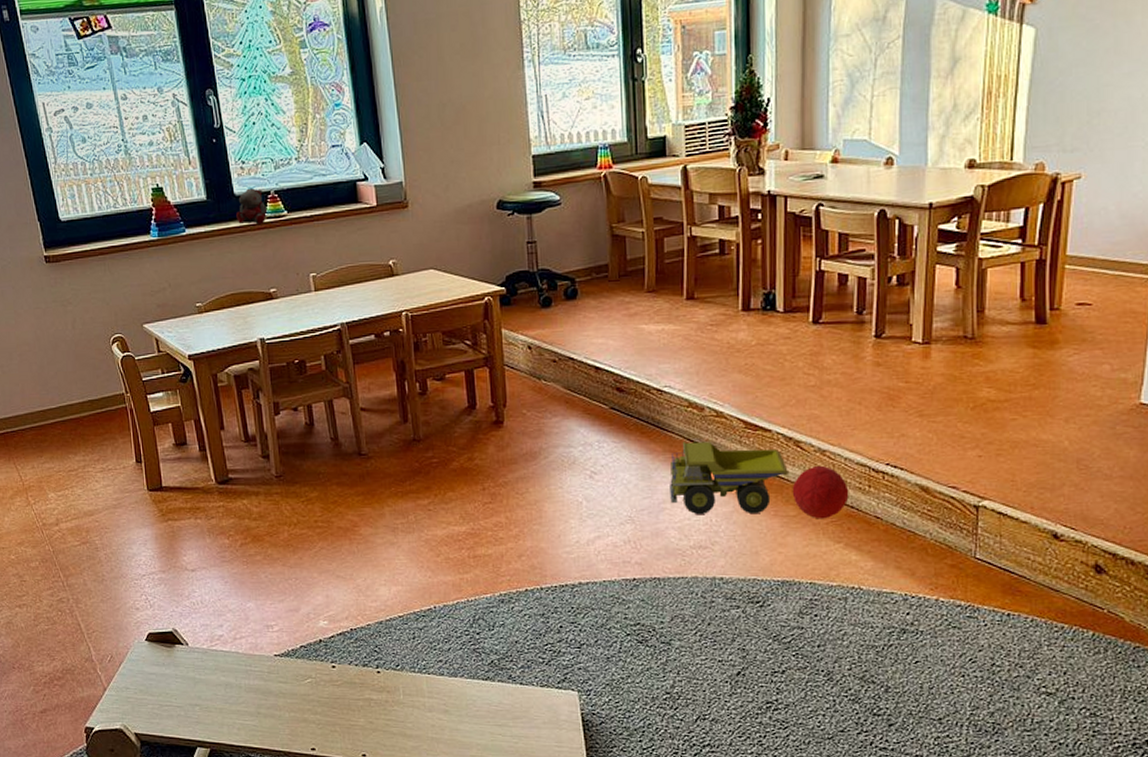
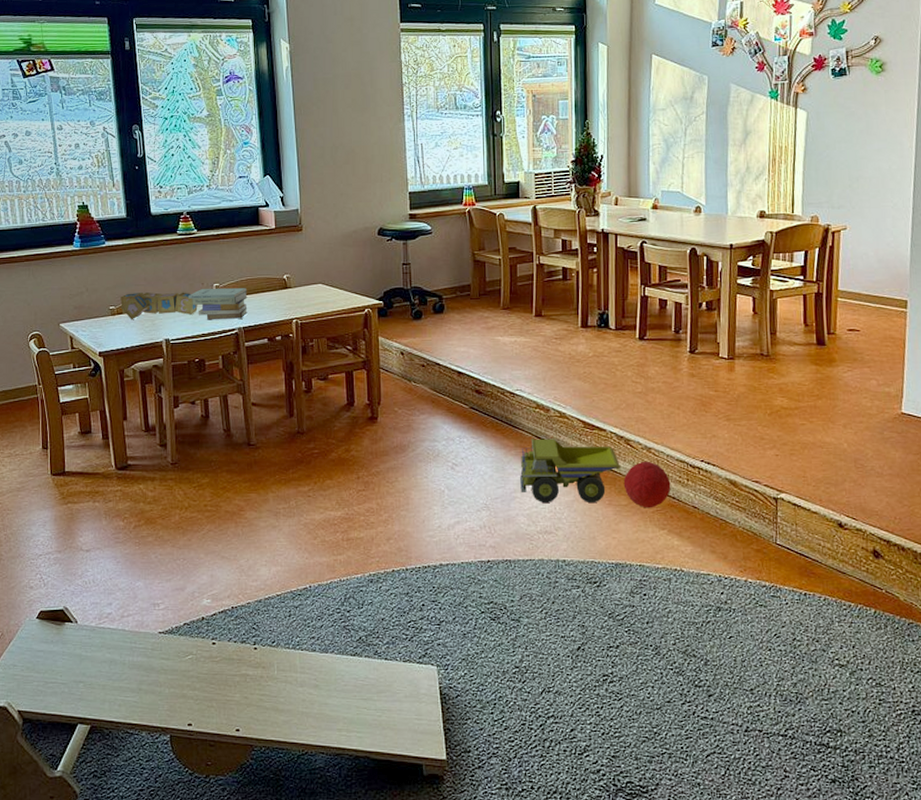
toy blocks: none [207,284,294,319] -> present [120,292,198,320]
toy animal: present [236,188,268,225] -> none [152,209,180,241]
books: none [281,277,350,316] -> present [187,288,248,320]

